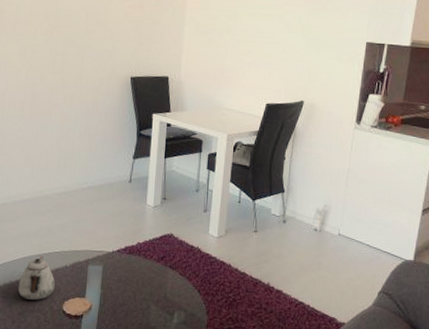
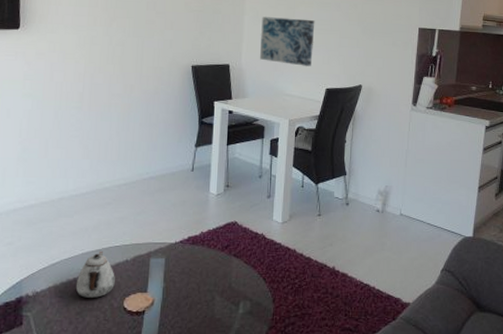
wall art: none [200,28,257,81] -> present [260,17,315,66]

